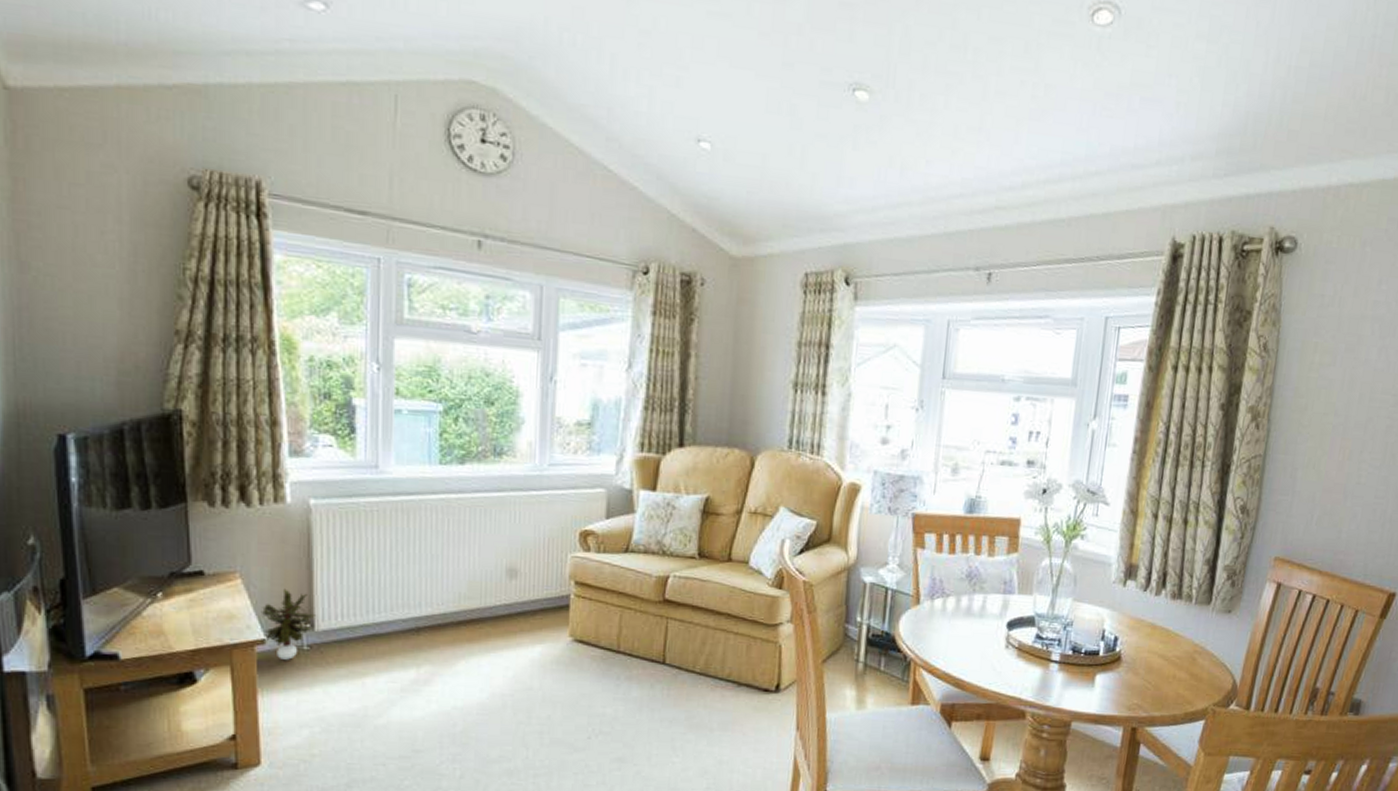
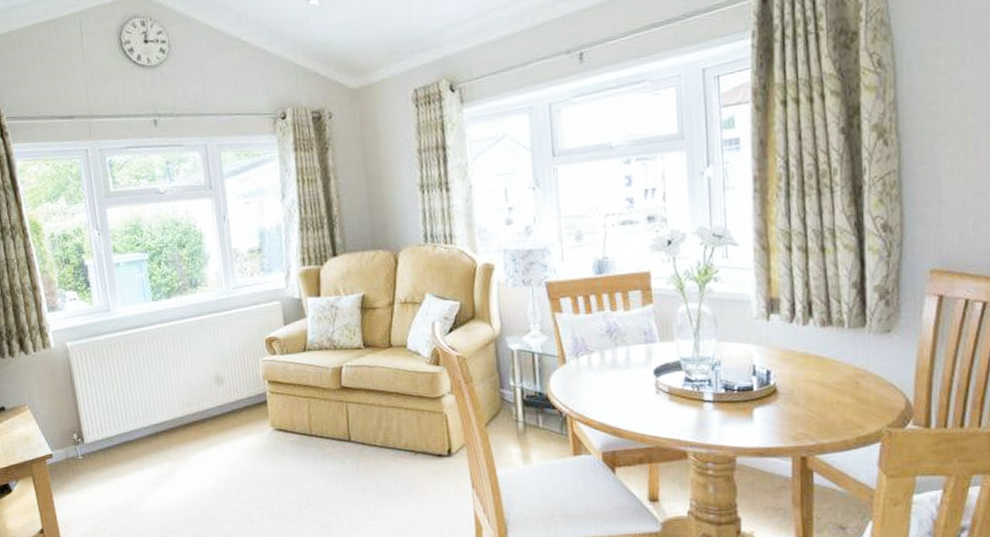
potted plant: present [260,588,315,660] -> none [46,413,84,468]

